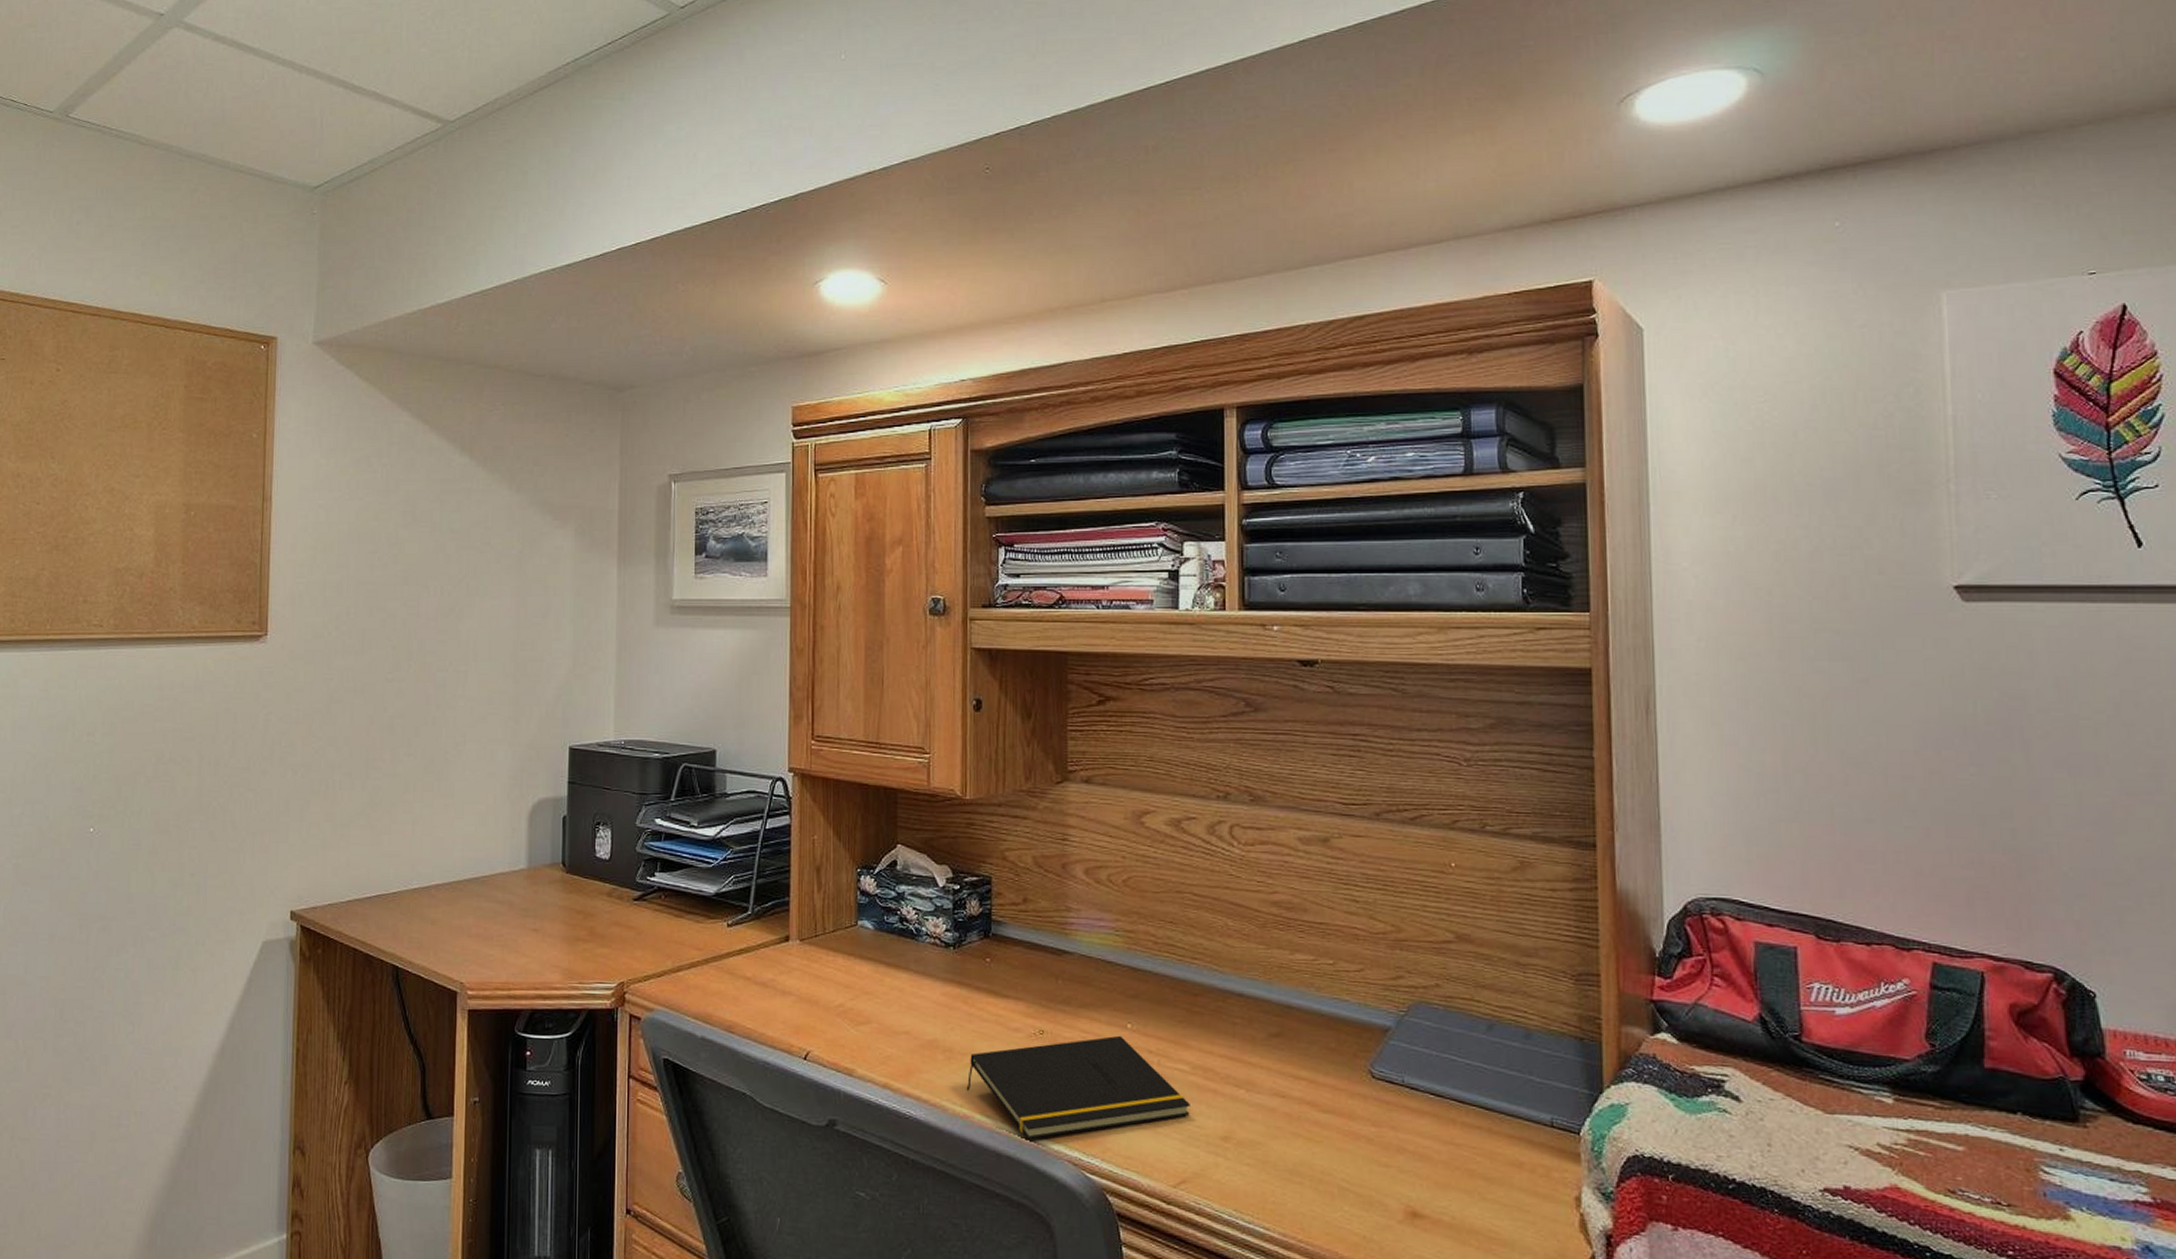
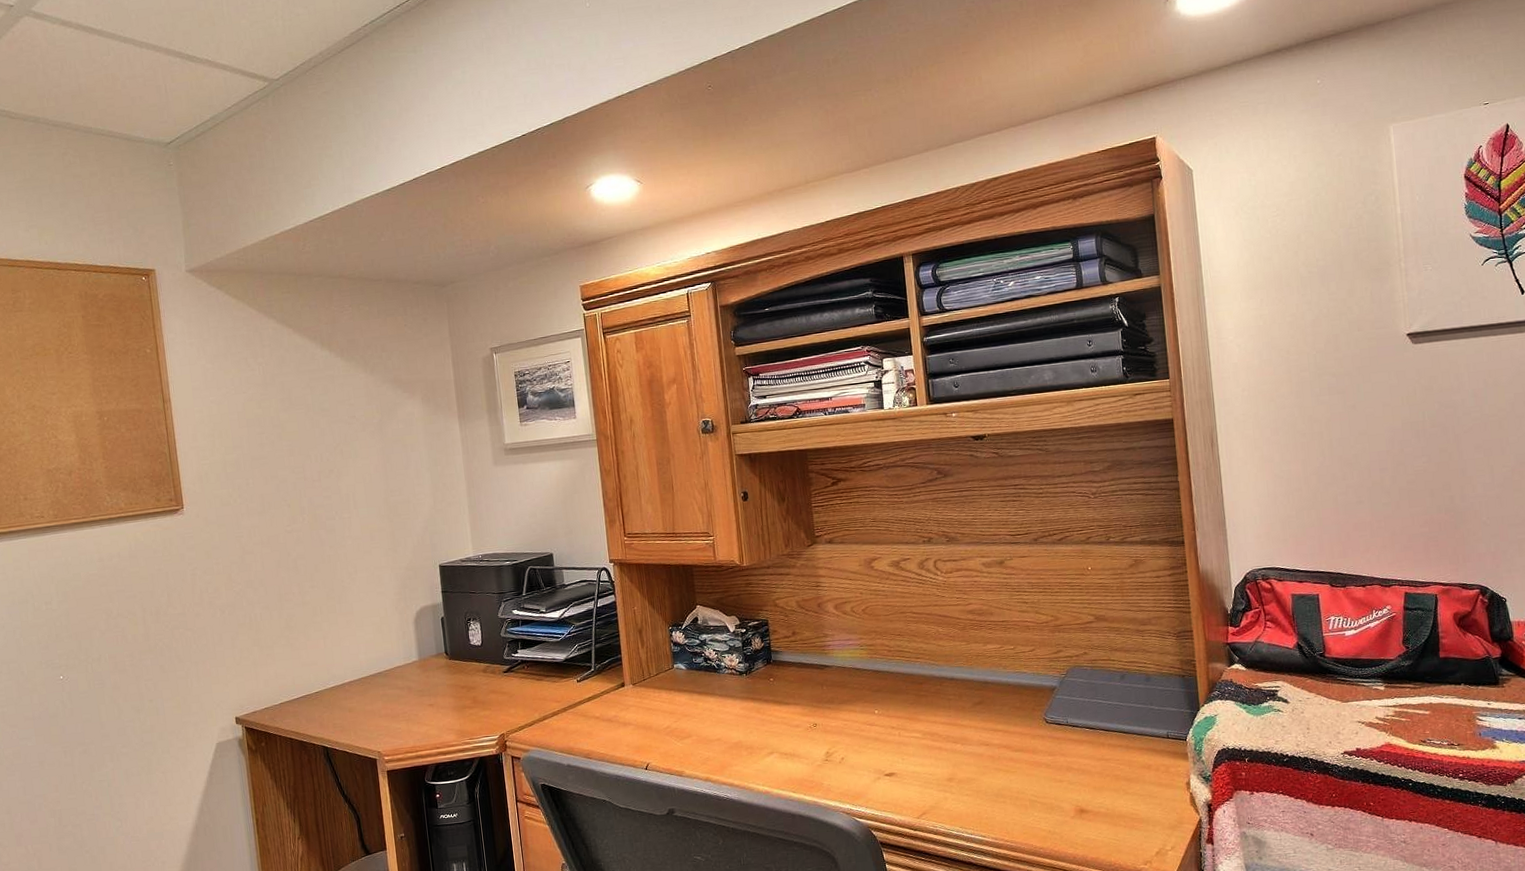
notepad: present [966,1035,1190,1139] -> none [765,719,925,801]

